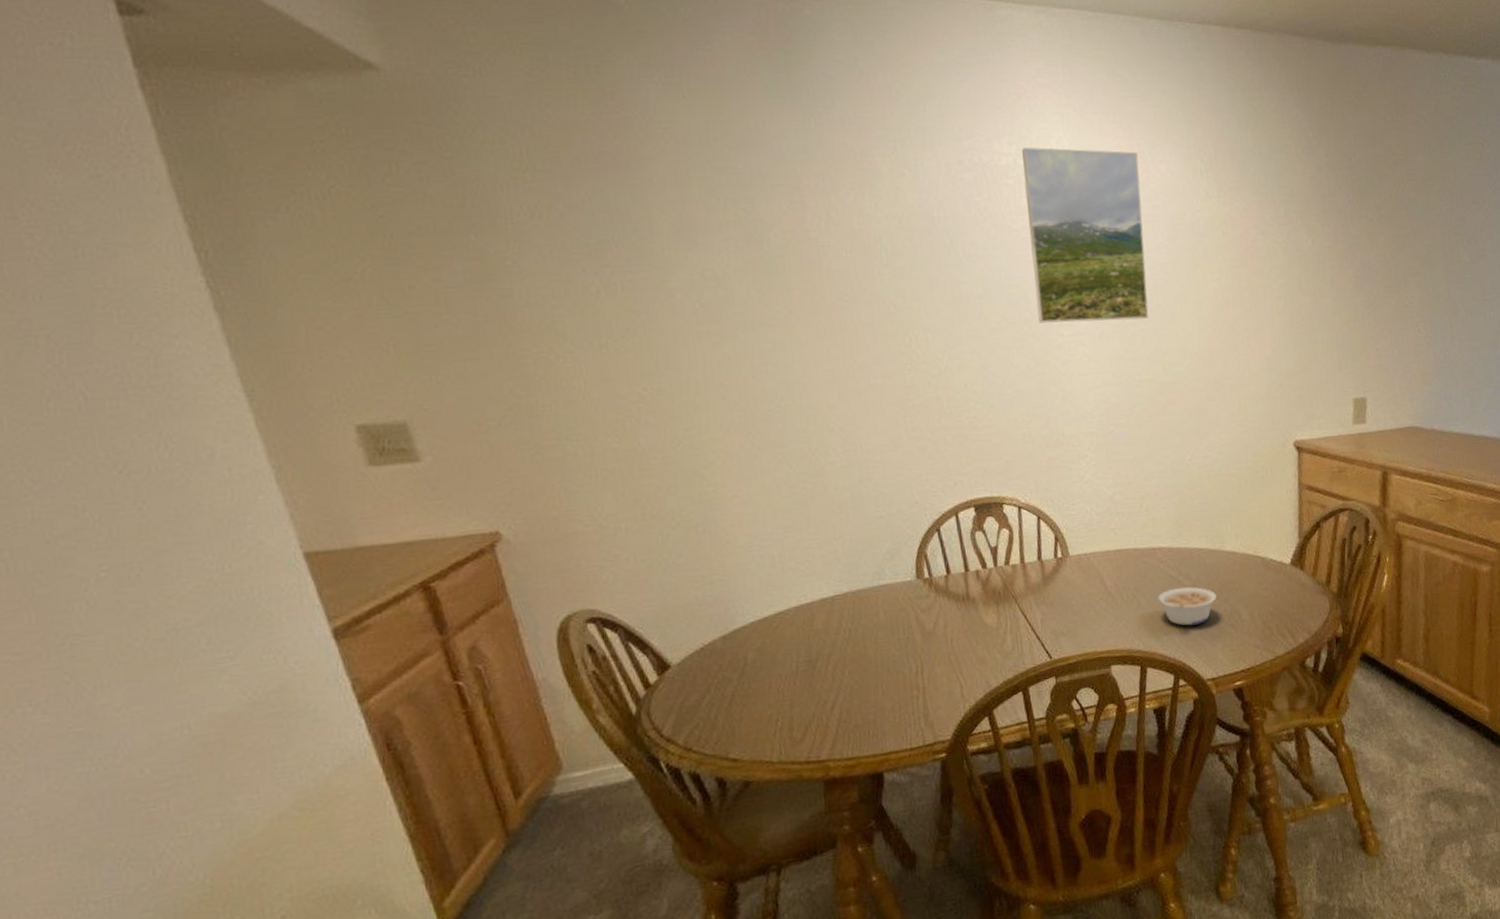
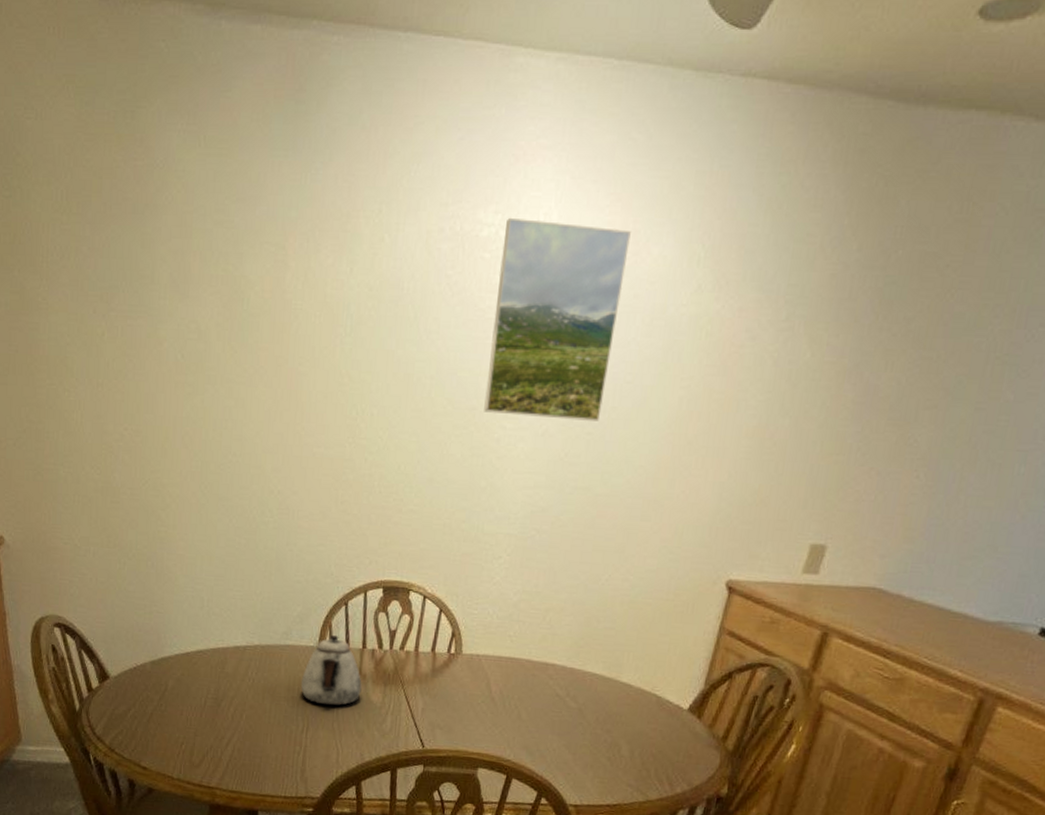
teapot: none [905,565,974,640] -> present [301,635,362,706]
legume: present [1158,587,1217,626] -> none [539,707,600,749]

